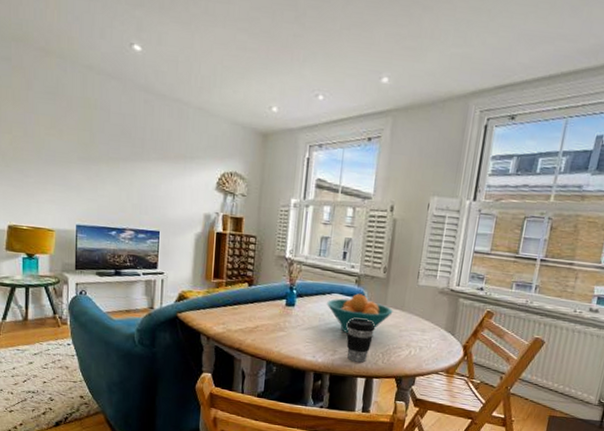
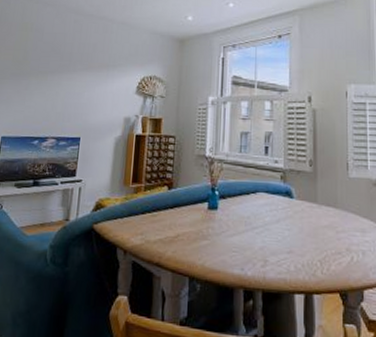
fruit bowl: present [327,293,393,333] -> none [252,191,326,238]
coffee cup: present [346,318,375,363] -> none [276,220,308,274]

